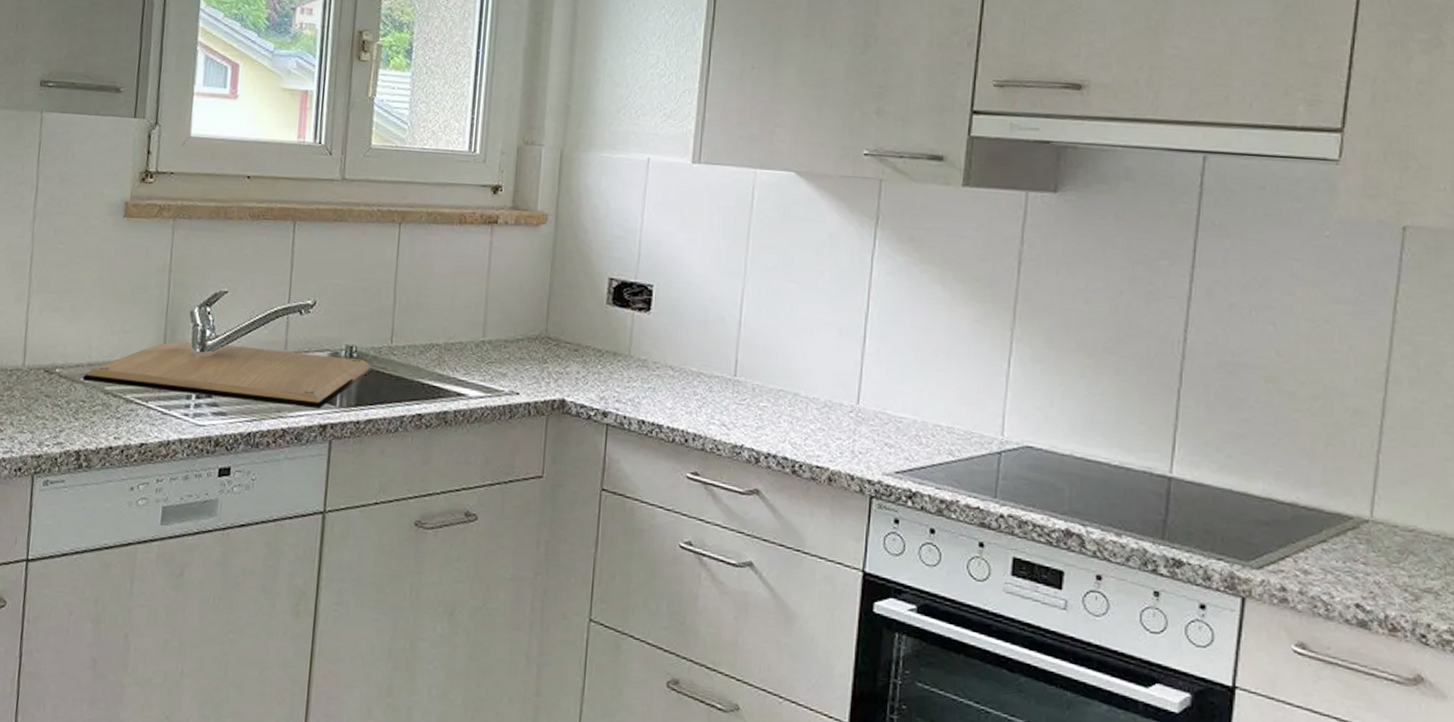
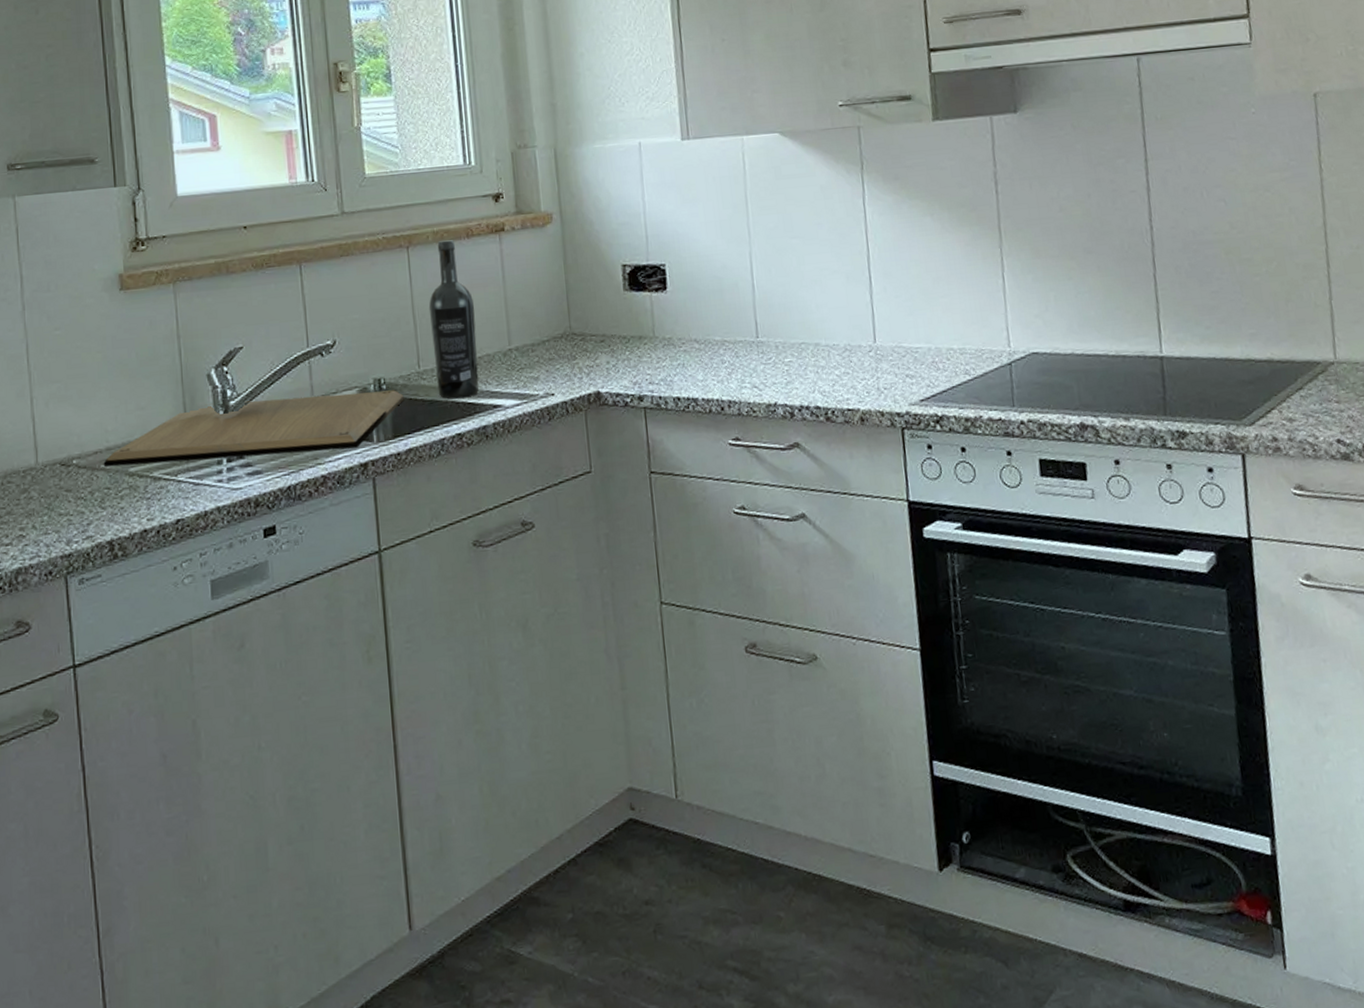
wine bottle: none [406,223,456,380] -> present [428,240,480,399]

